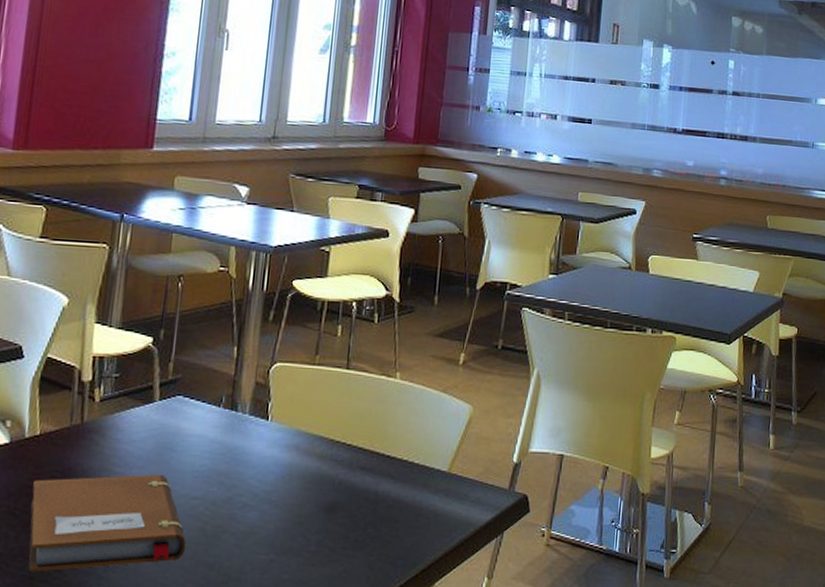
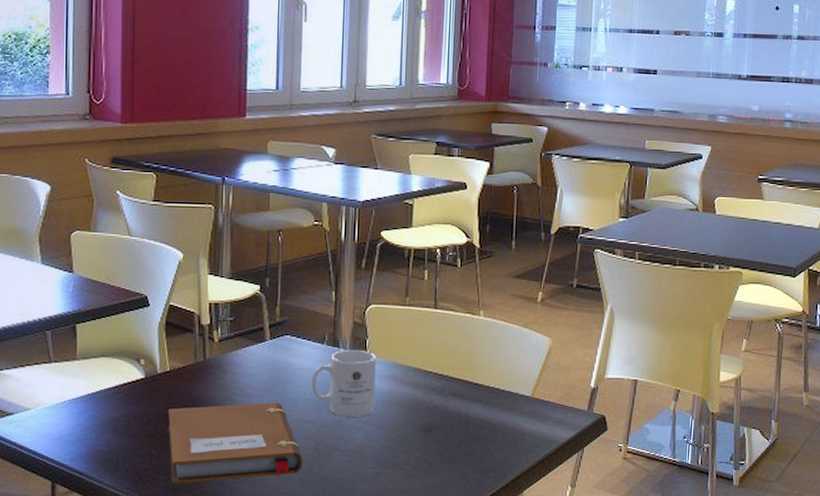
mug: none [202,413,279,493] -> present [311,349,376,417]

